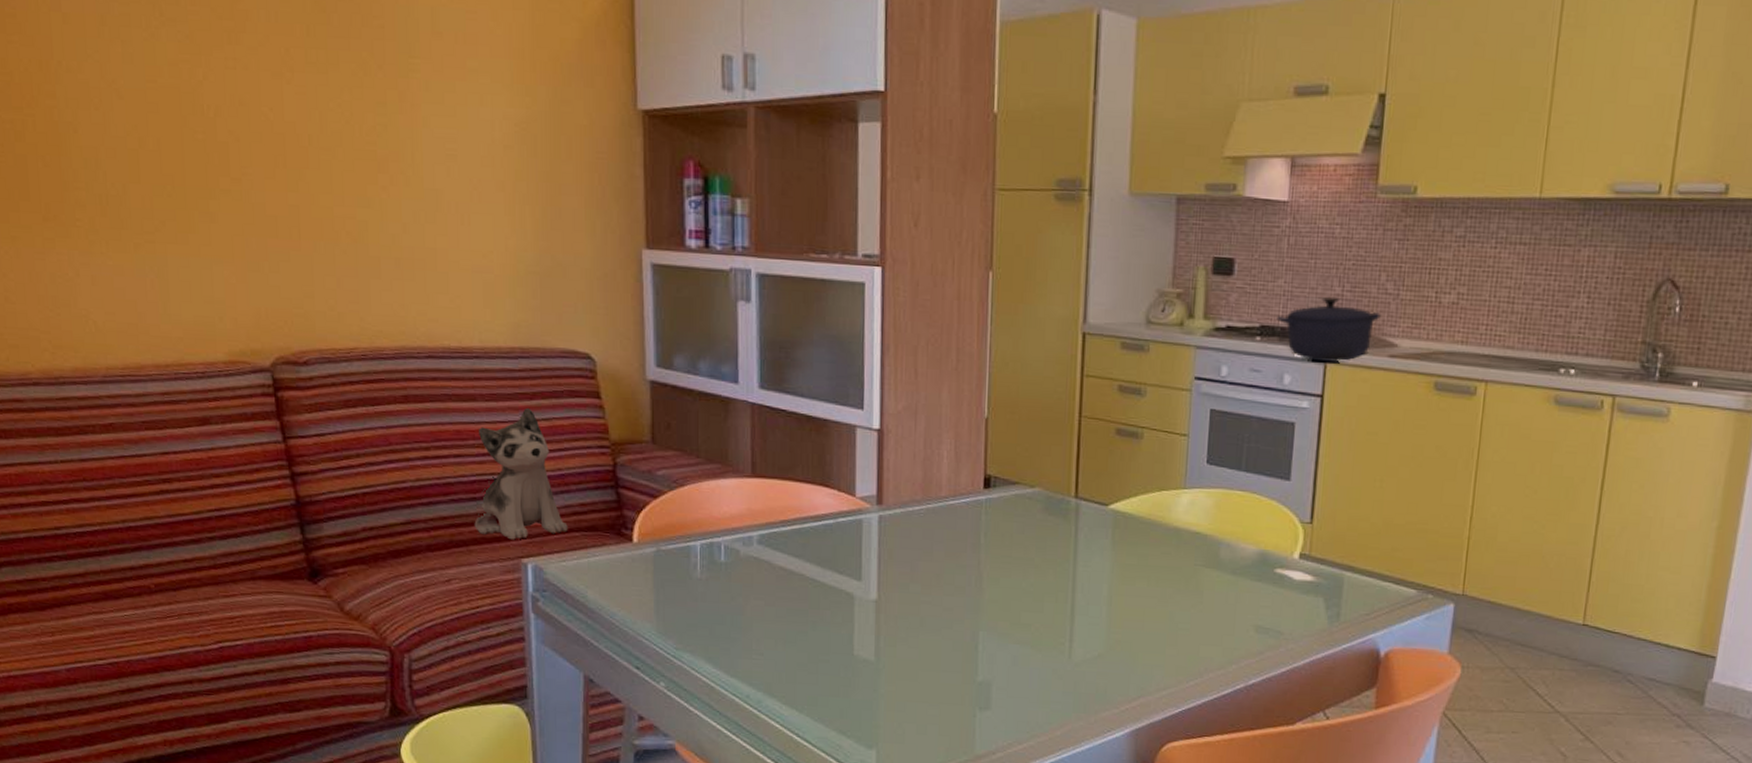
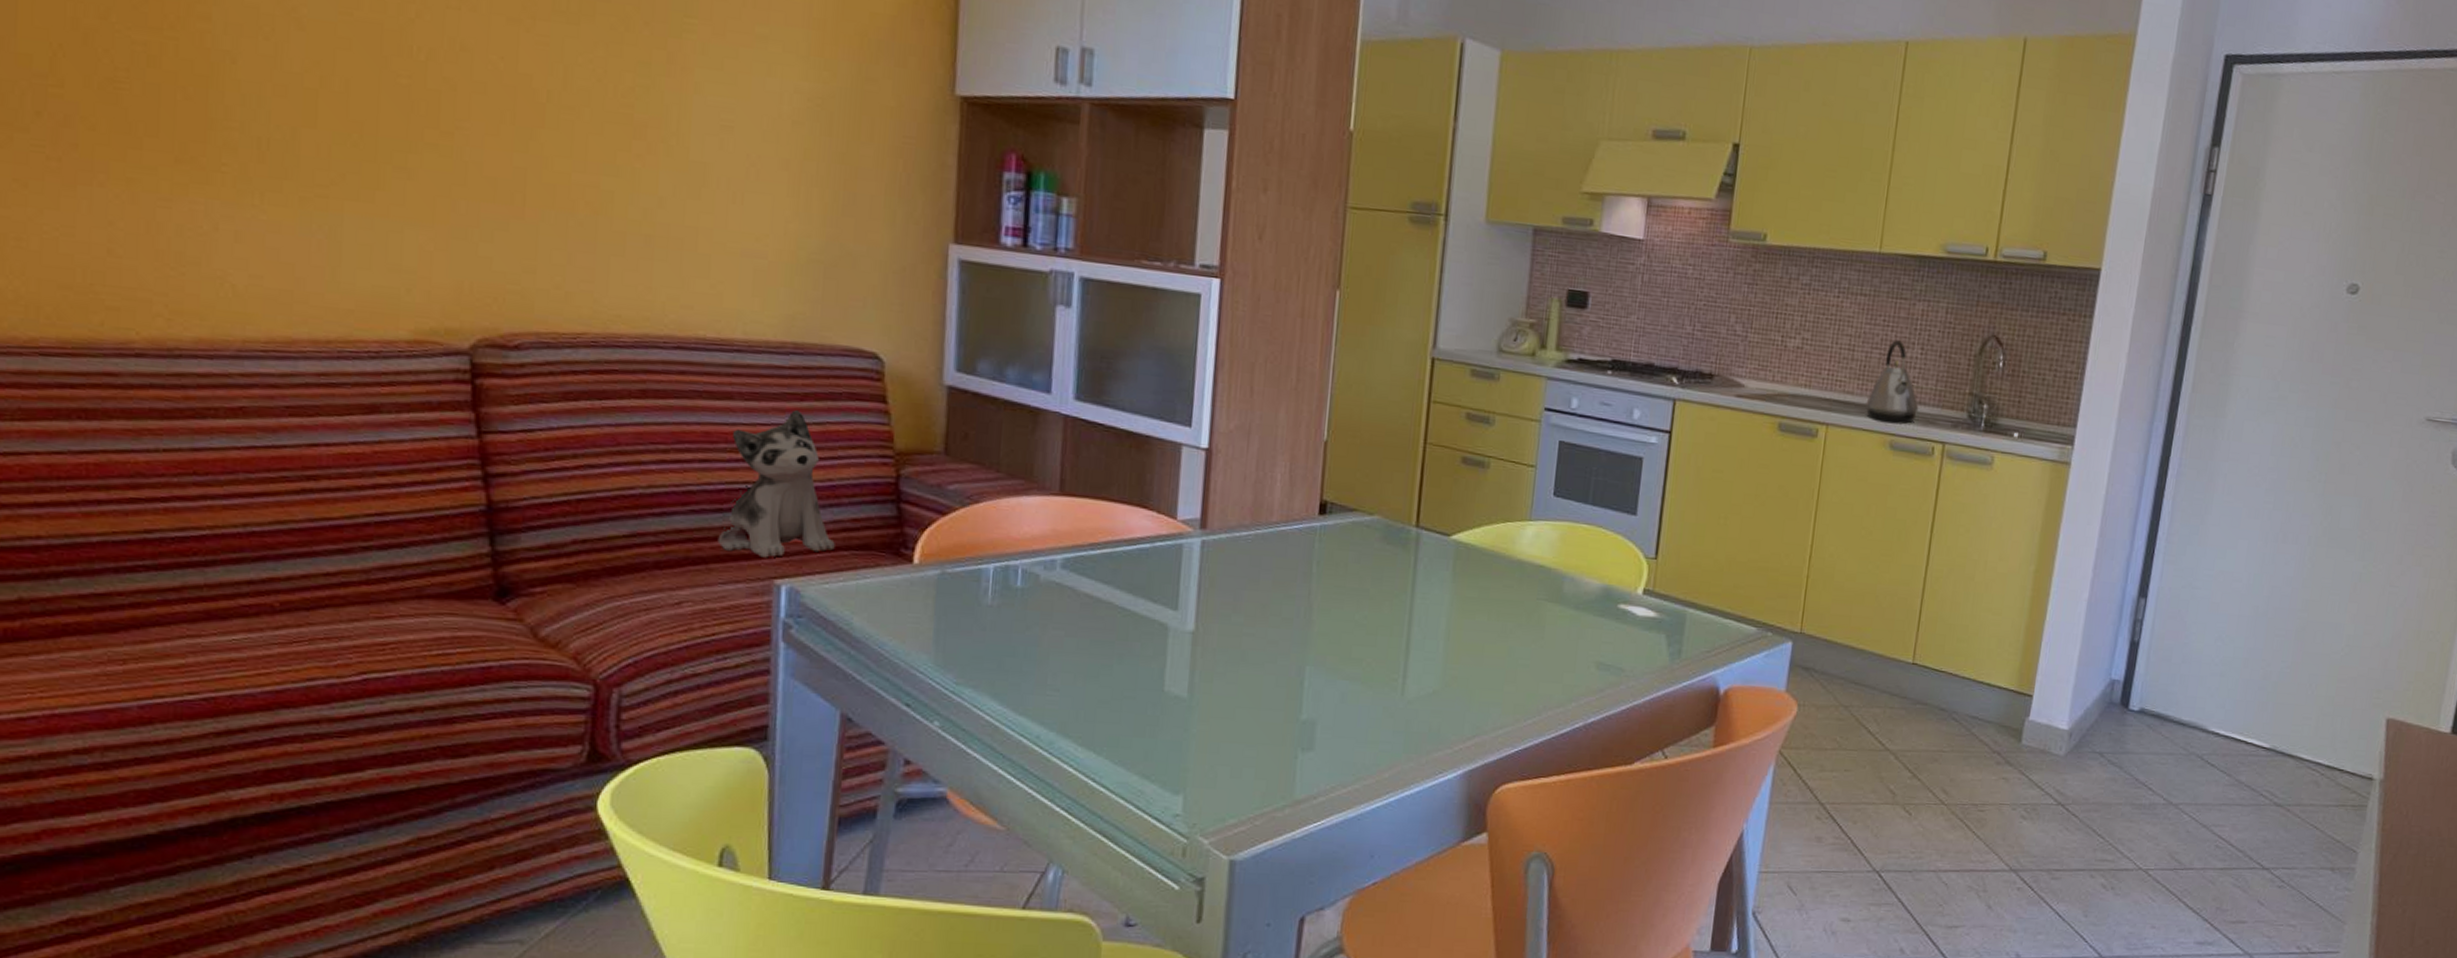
cooking pot: present [1277,296,1381,362] -> none [1628,334,1729,399]
kettle: none [1527,289,1586,378] -> present [1865,340,1919,425]

